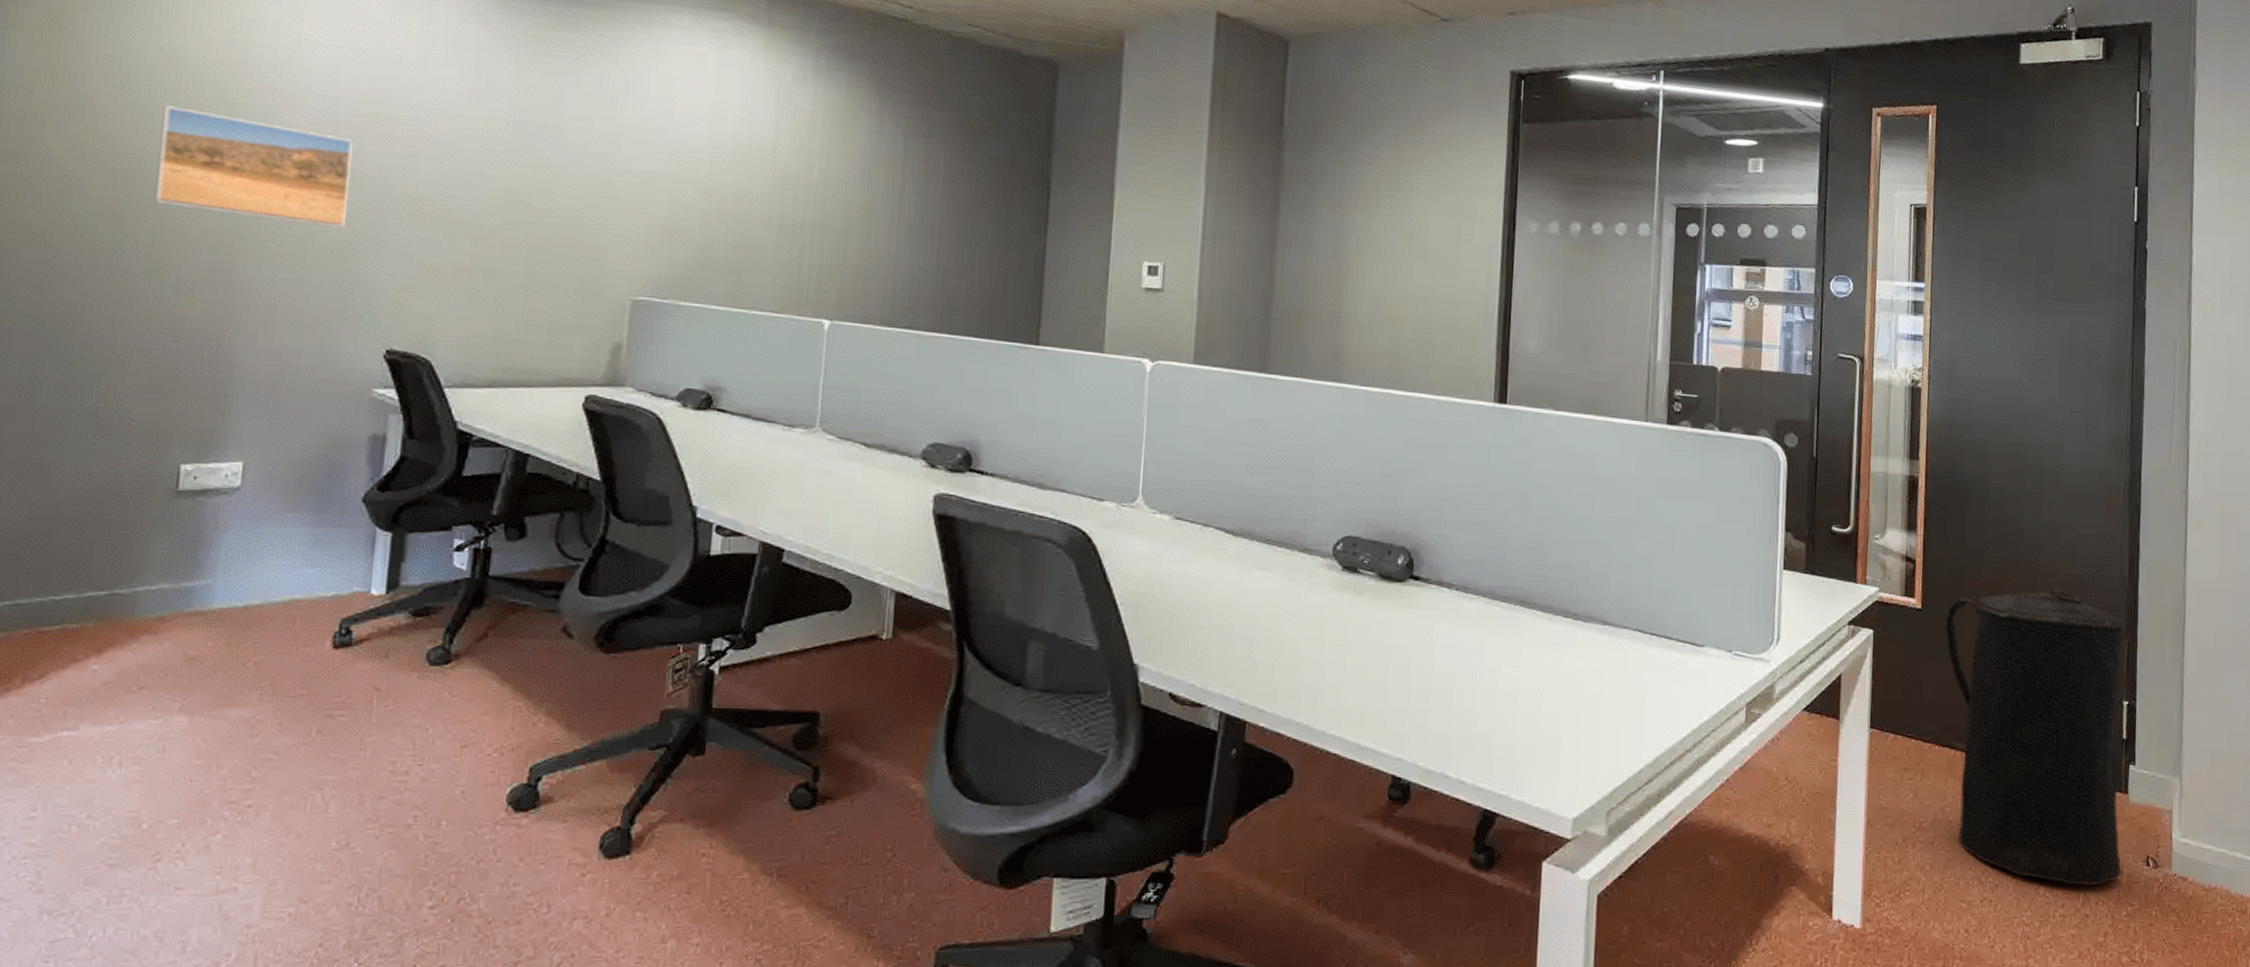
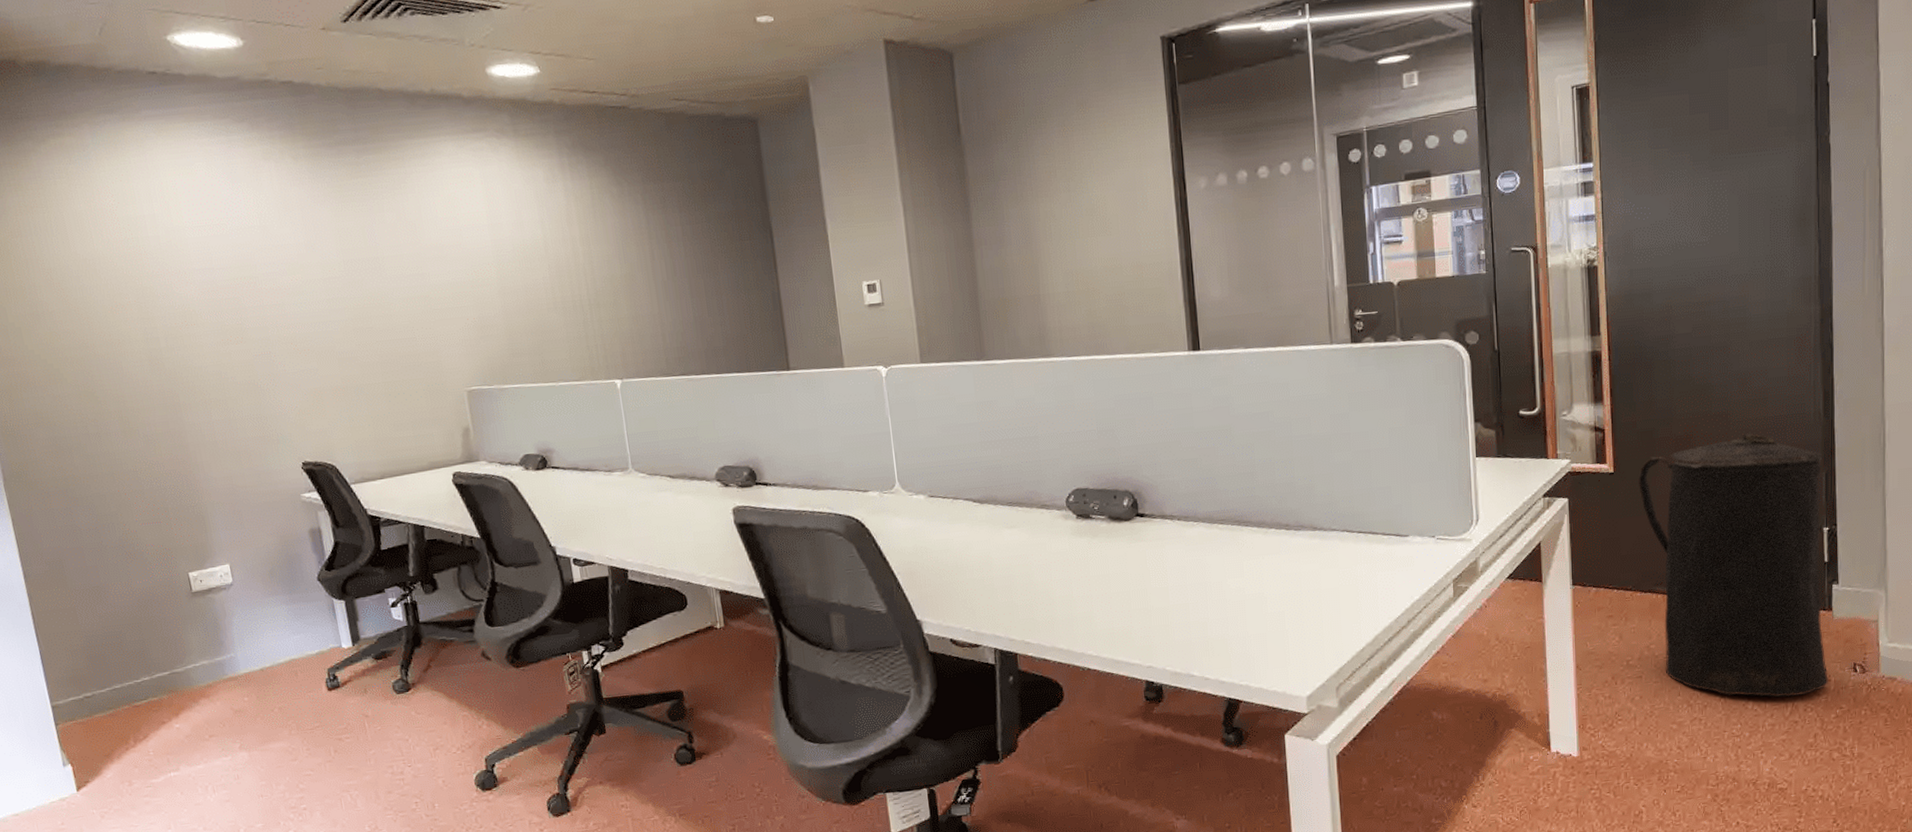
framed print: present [154,106,353,228] -> none [96,300,247,379]

